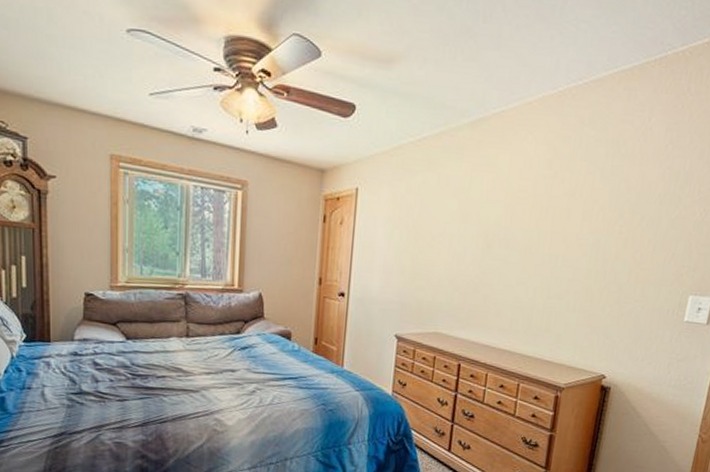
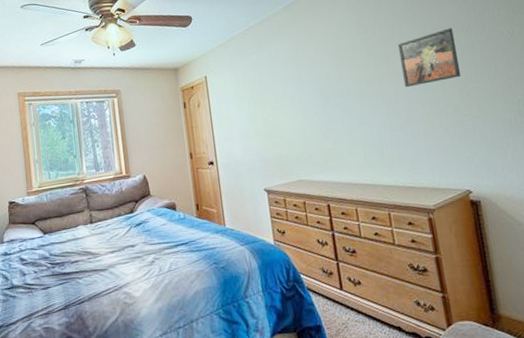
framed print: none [576,194,647,254] -> present [398,27,462,88]

